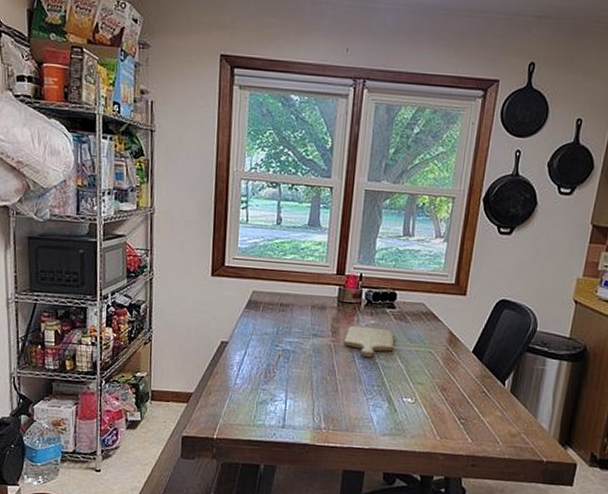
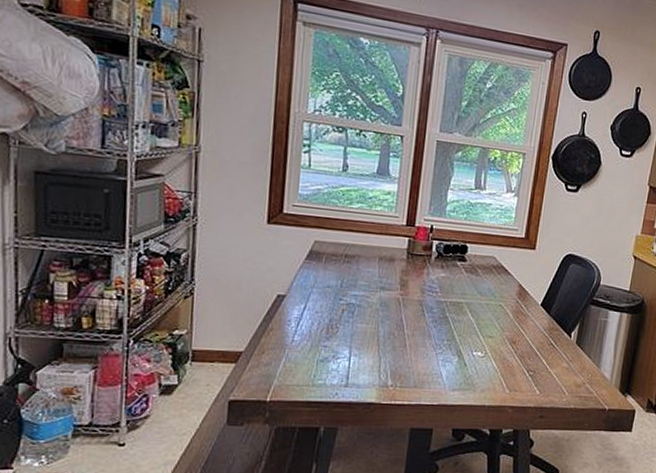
chopping board: present [344,325,395,358] -> none [413,278,466,311]

